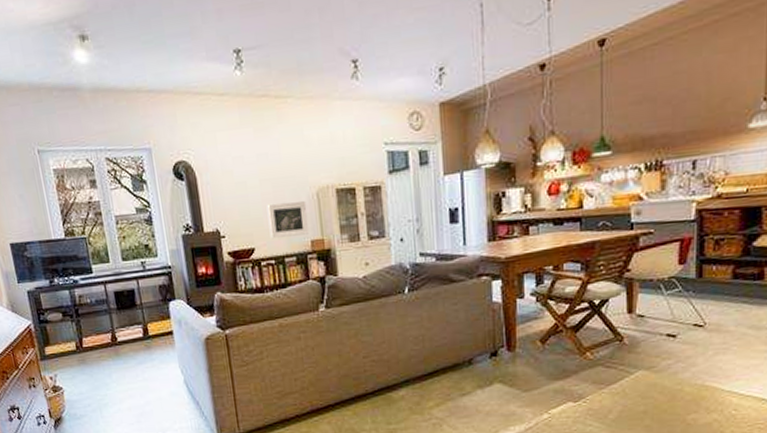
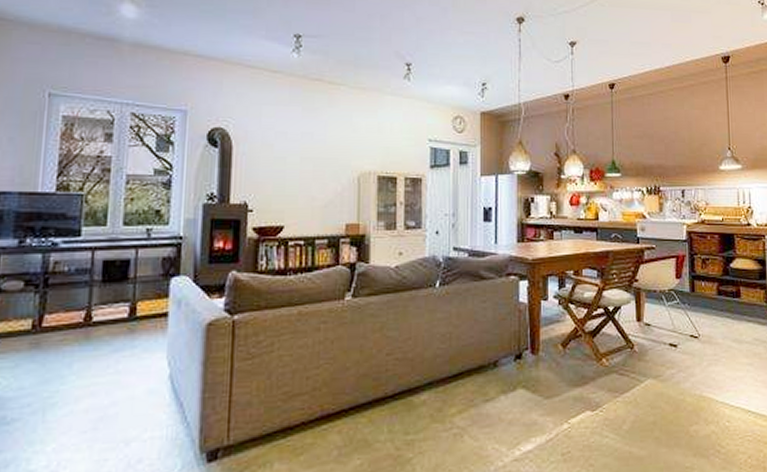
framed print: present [266,201,310,239] -> none [303,182,346,219]

